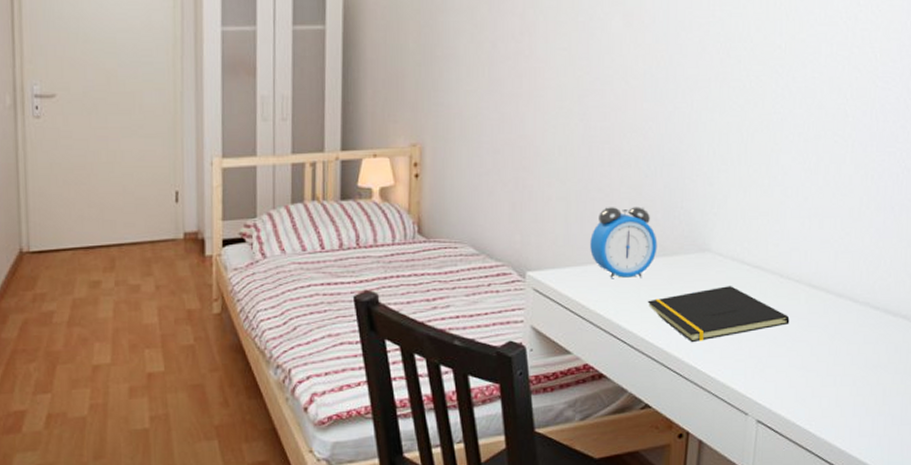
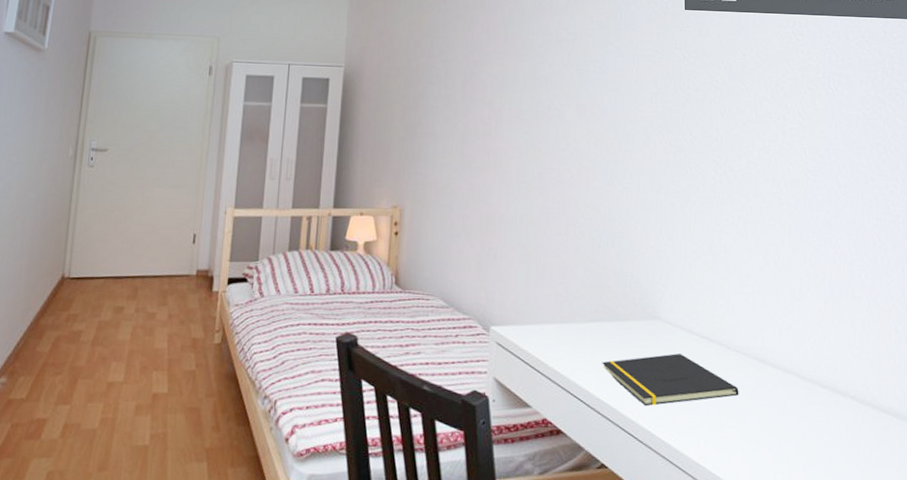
alarm clock: present [590,207,658,278] -> none [549,272,610,339]

